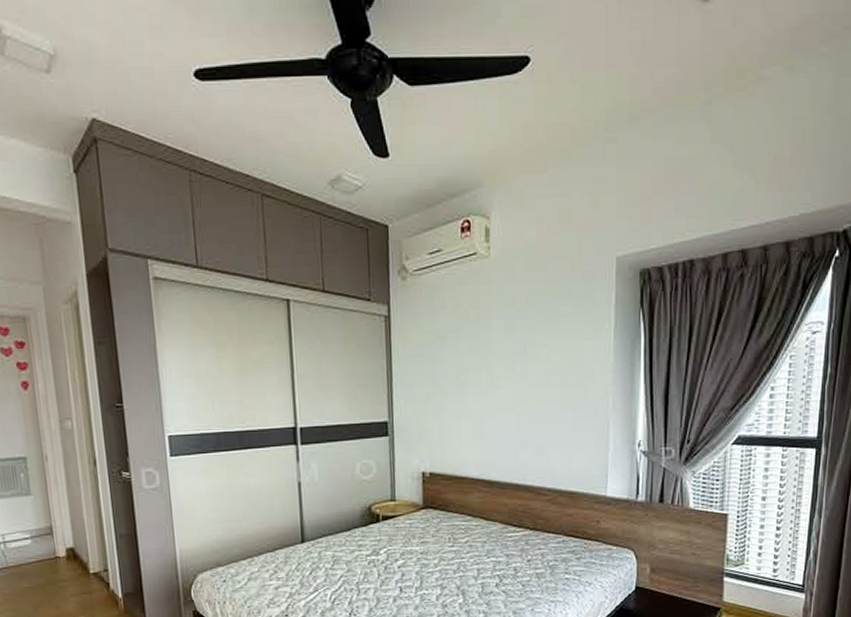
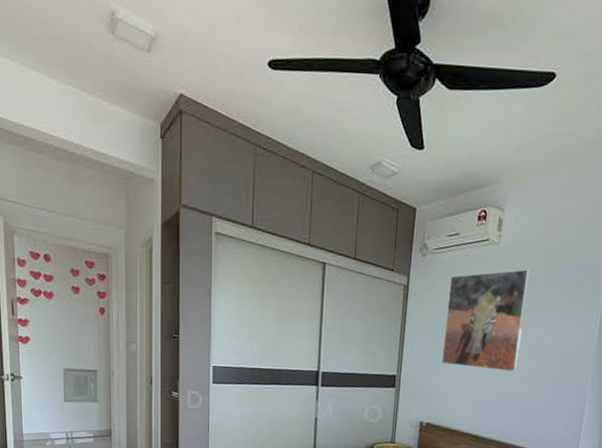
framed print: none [437,282,529,403] -> present [442,269,531,372]

